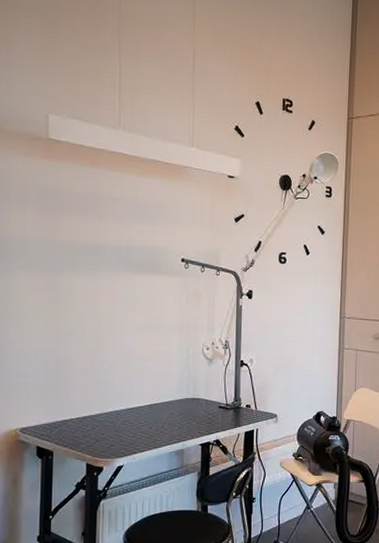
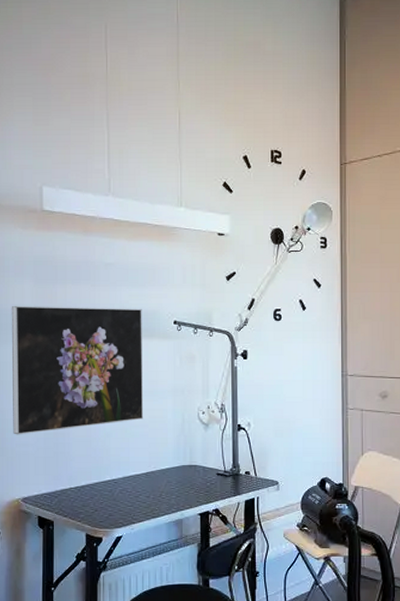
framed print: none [11,234,150,366] -> present [11,305,144,435]

